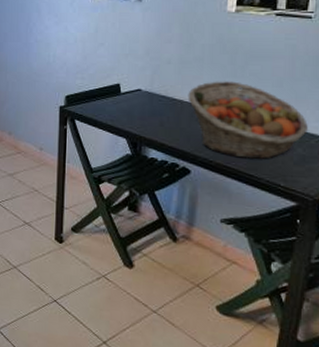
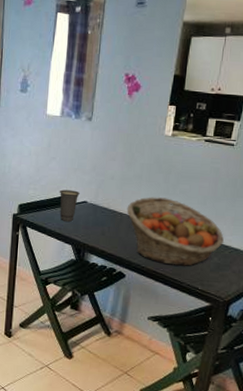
cup: none [109,77,133,112] -> present [59,189,80,222]

